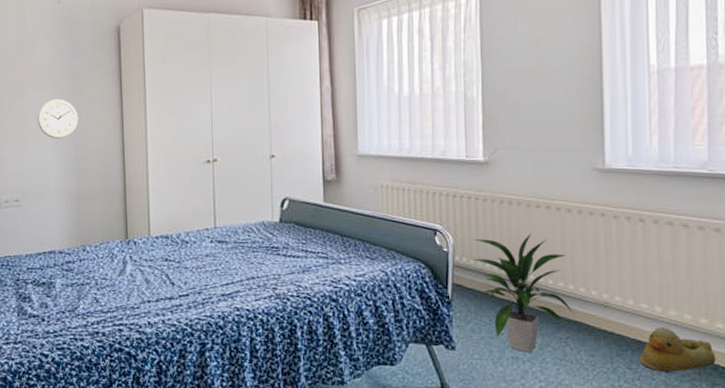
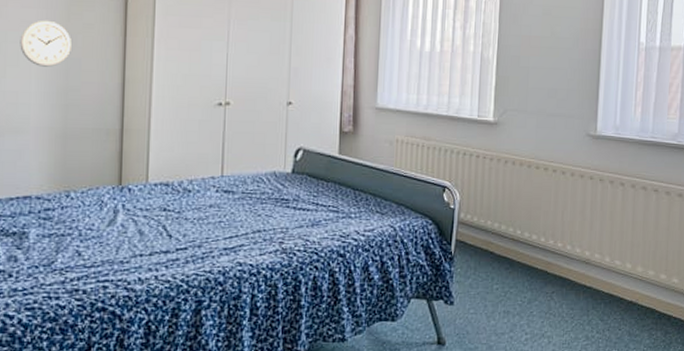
indoor plant: present [471,233,575,353] -> none [475,193,561,307]
rubber duck: present [640,326,716,372] -> none [610,281,670,323]

